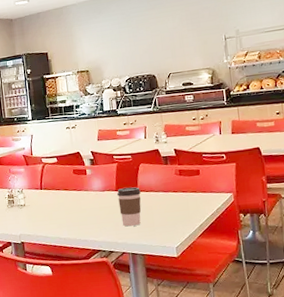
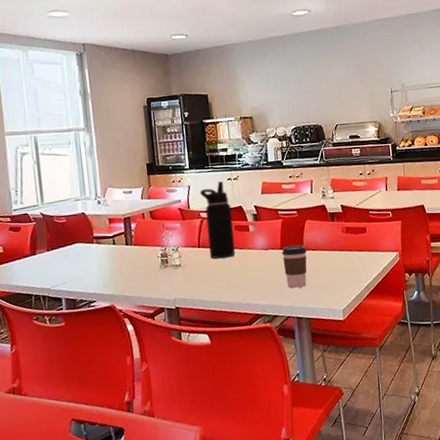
water bottle: none [41,130,74,200] -> present [200,181,235,259]

